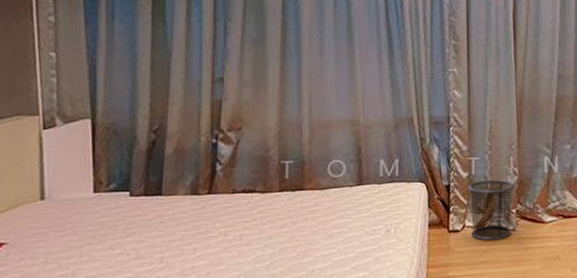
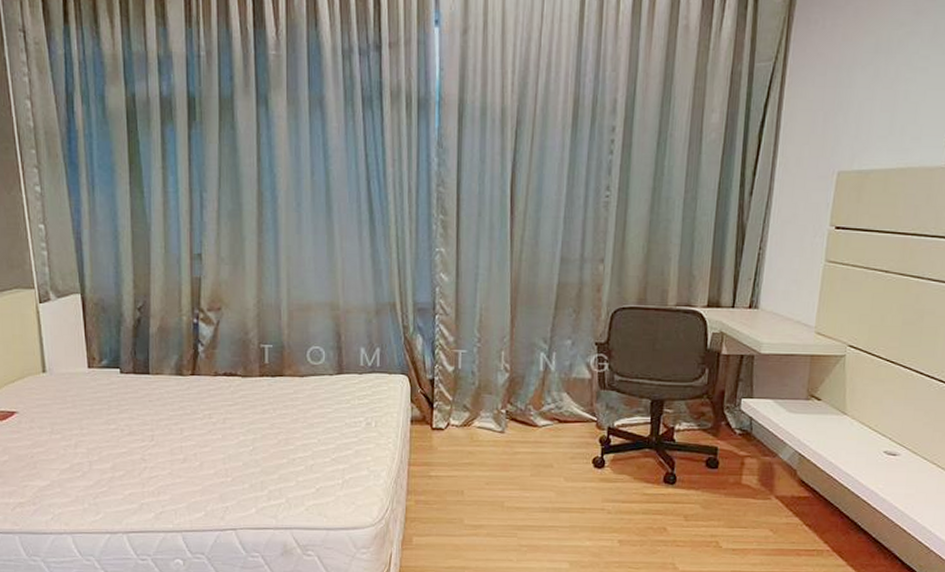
waste bin: present [468,180,516,241] -> none [454,375,506,442]

